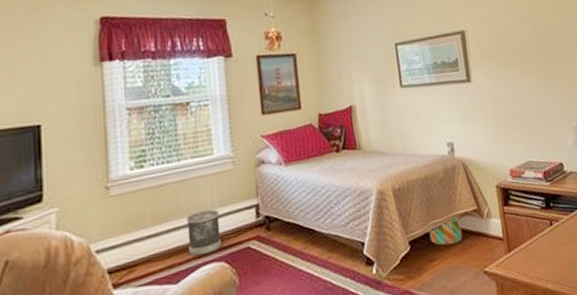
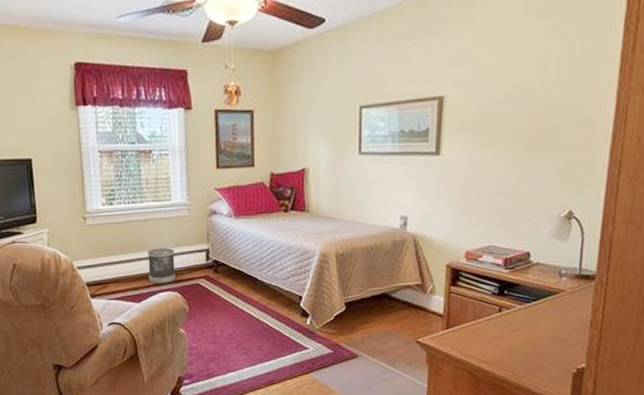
bucket: present [428,214,463,246] -> none [366,286,401,312]

